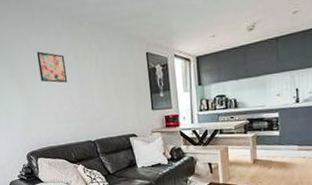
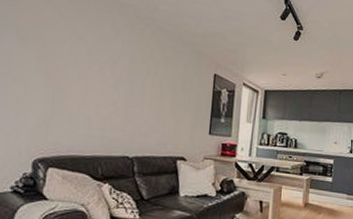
wall art: present [36,51,68,83] -> none [79,42,118,85]

